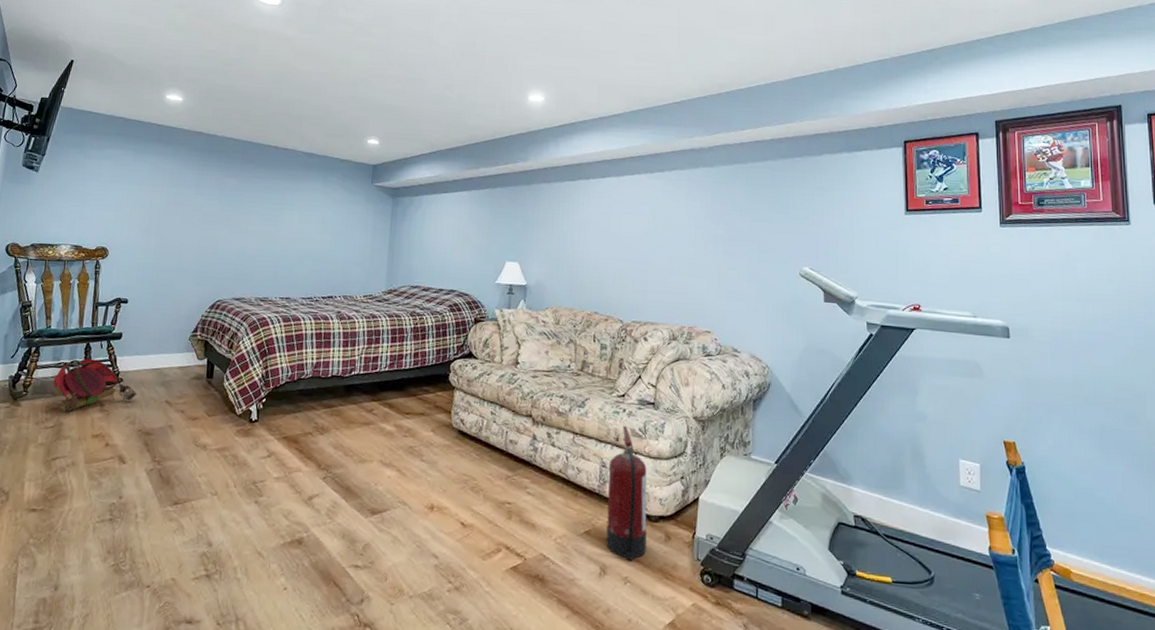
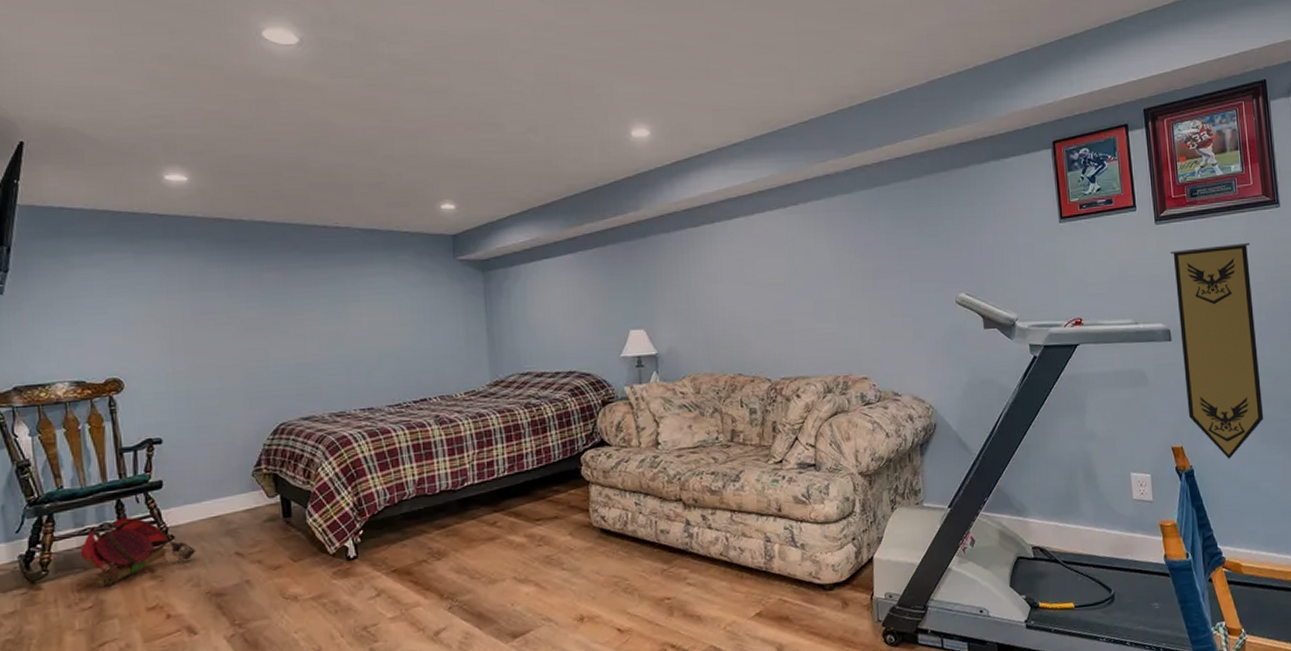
fire extinguisher: present [606,425,647,562] -> none [773,493,823,637]
pennant: none [1014,253,1103,462] -> present [1170,242,1264,459]

